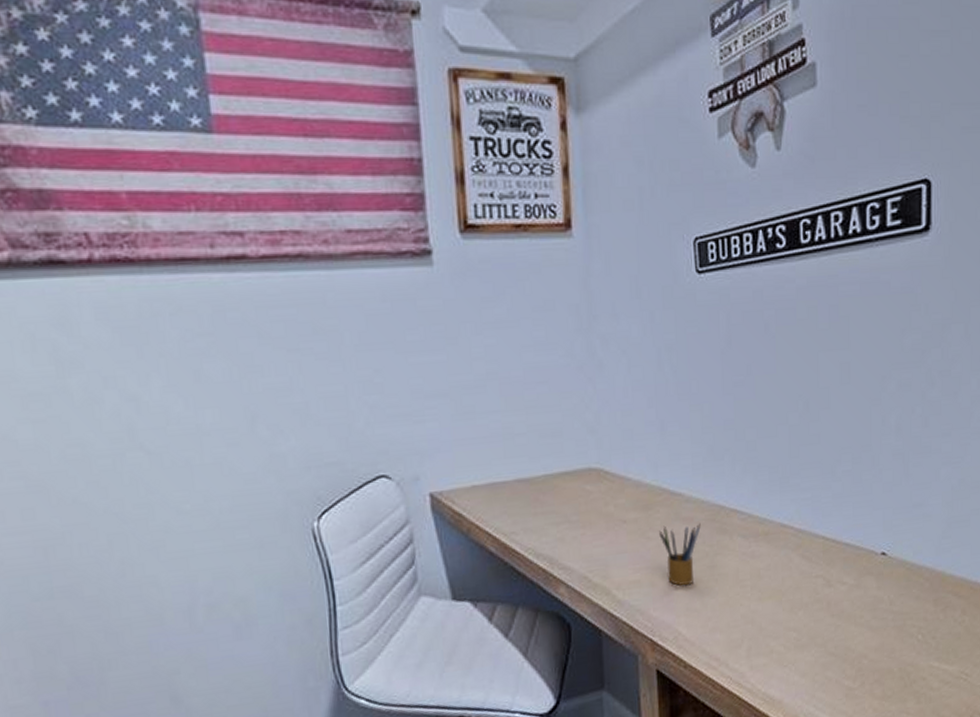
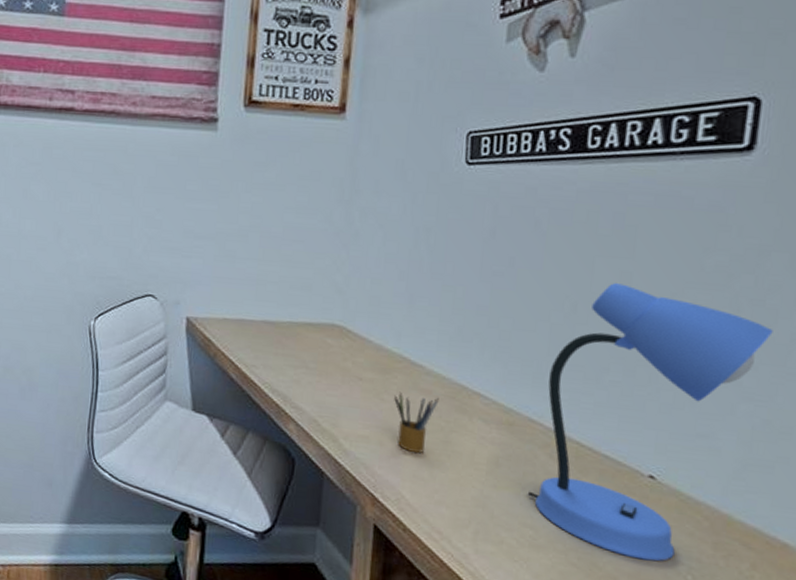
desk lamp: none [787,375,958,633] -> present [527,283,773,562]

